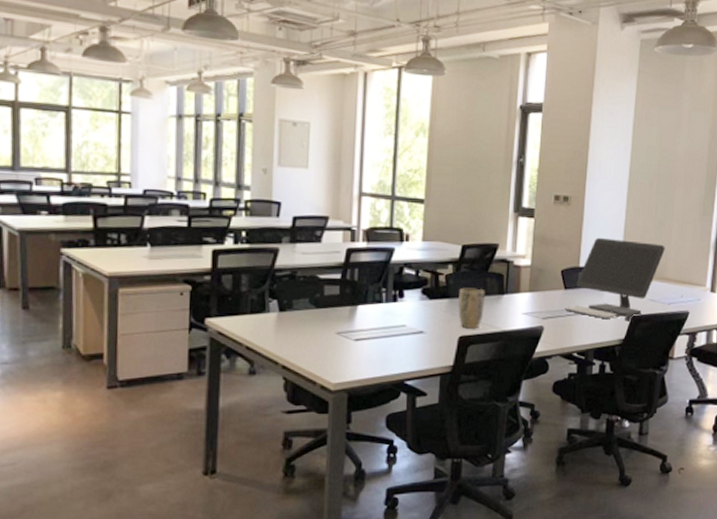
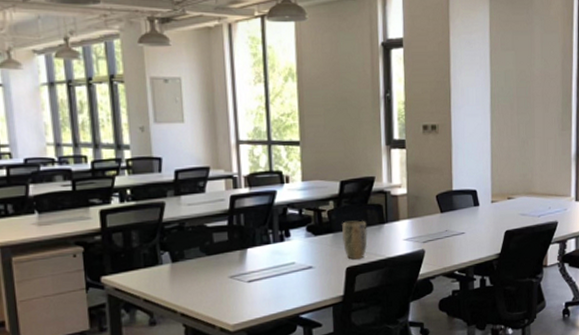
computer: present [564,237,665,322] -> none [442,160,530,237]

